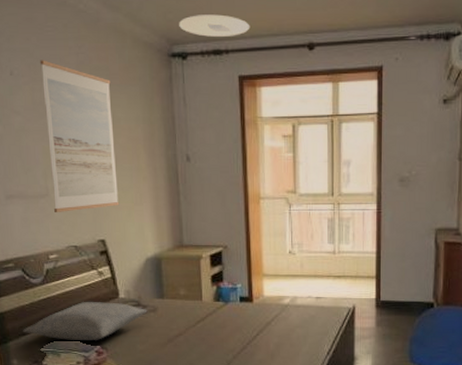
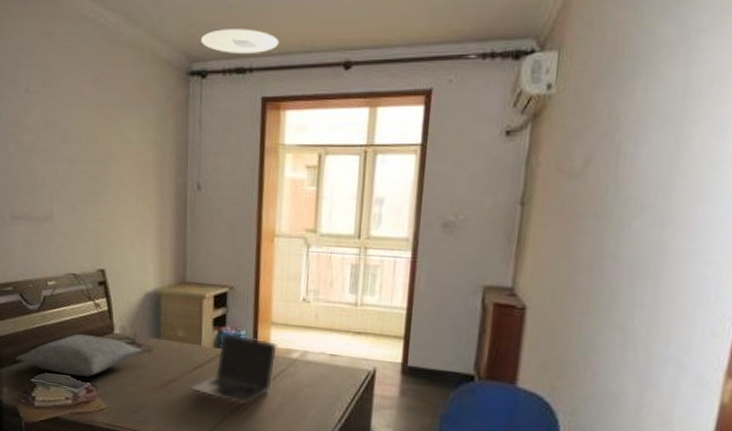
wall art: present [40,60,120,212] -> none [56,76,125,237]
laptop: none [194,287,271,349] -> present [189,332,279,405]

